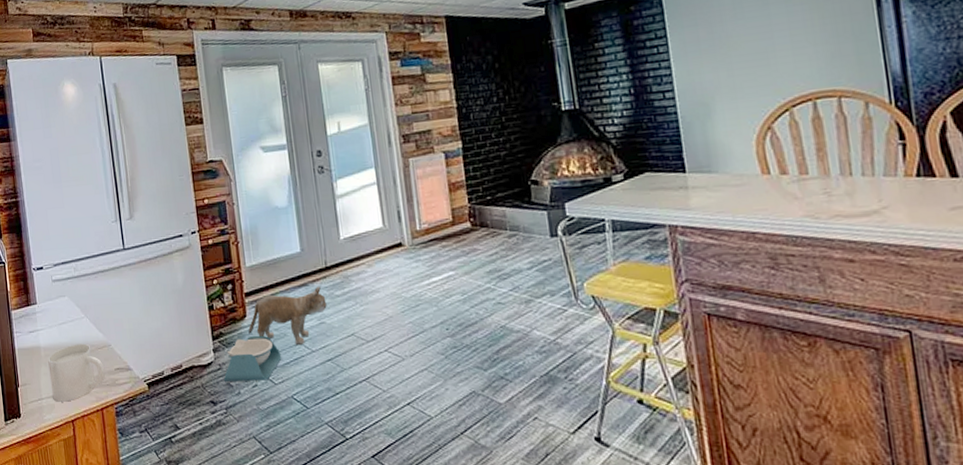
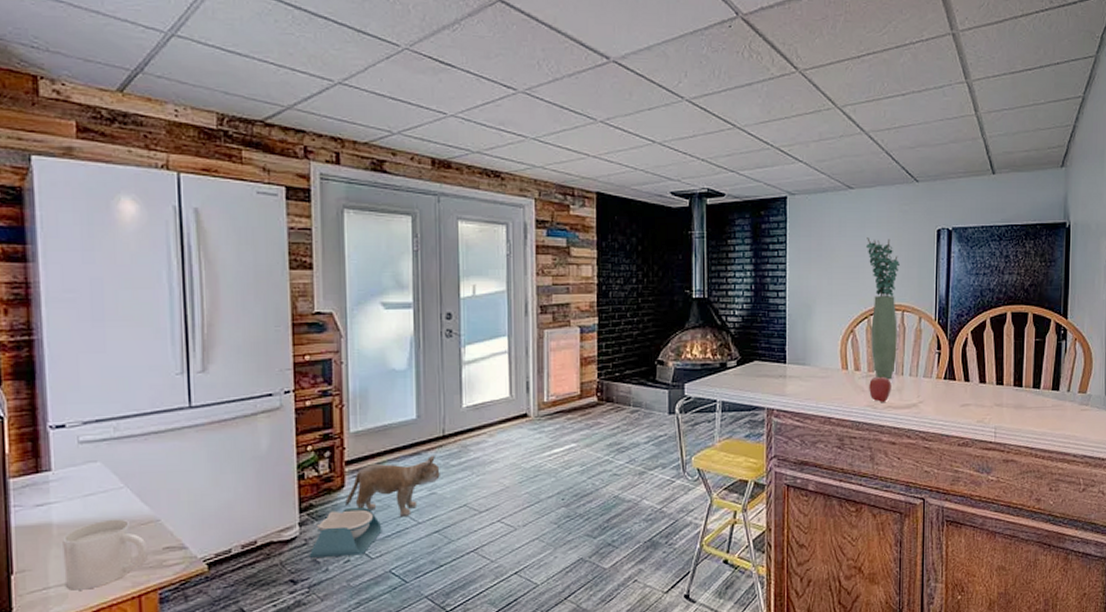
vase: none [773,13,840,182] -> present [865,238,901,379]
fruit: none [803,175,838,212] -> present [869,373,891,403]

